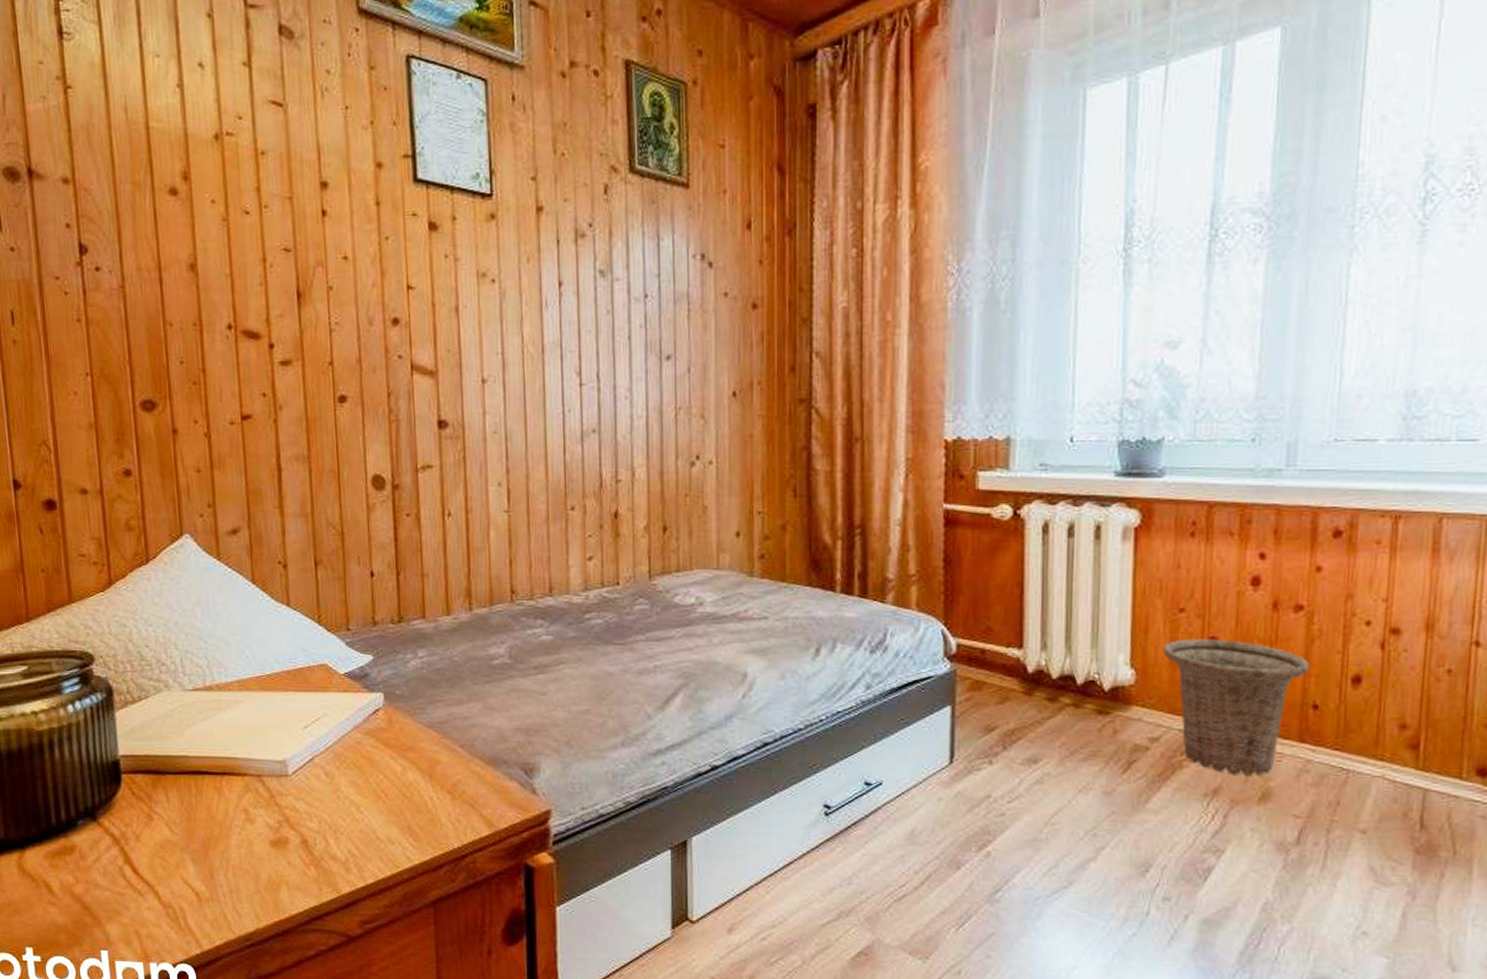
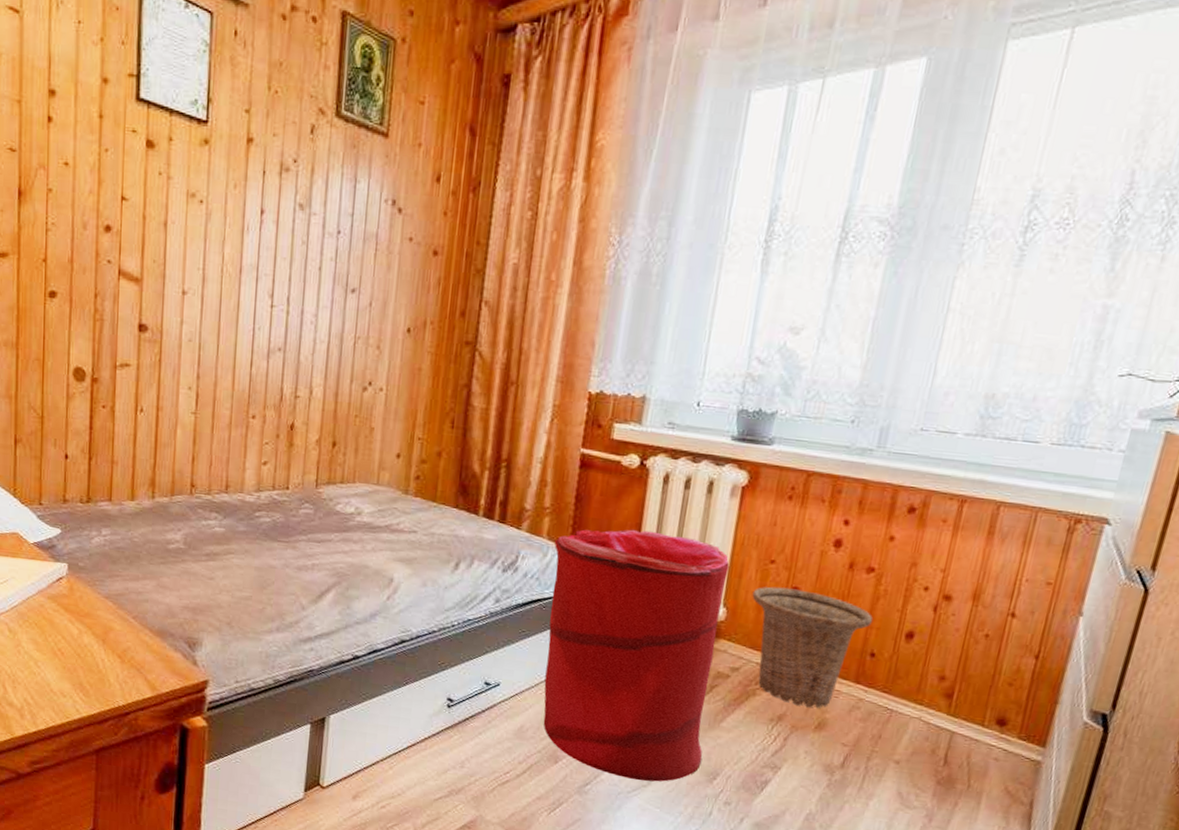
laundry hamper: none [925,589,1132,881] -> present [543,529,730,782]

